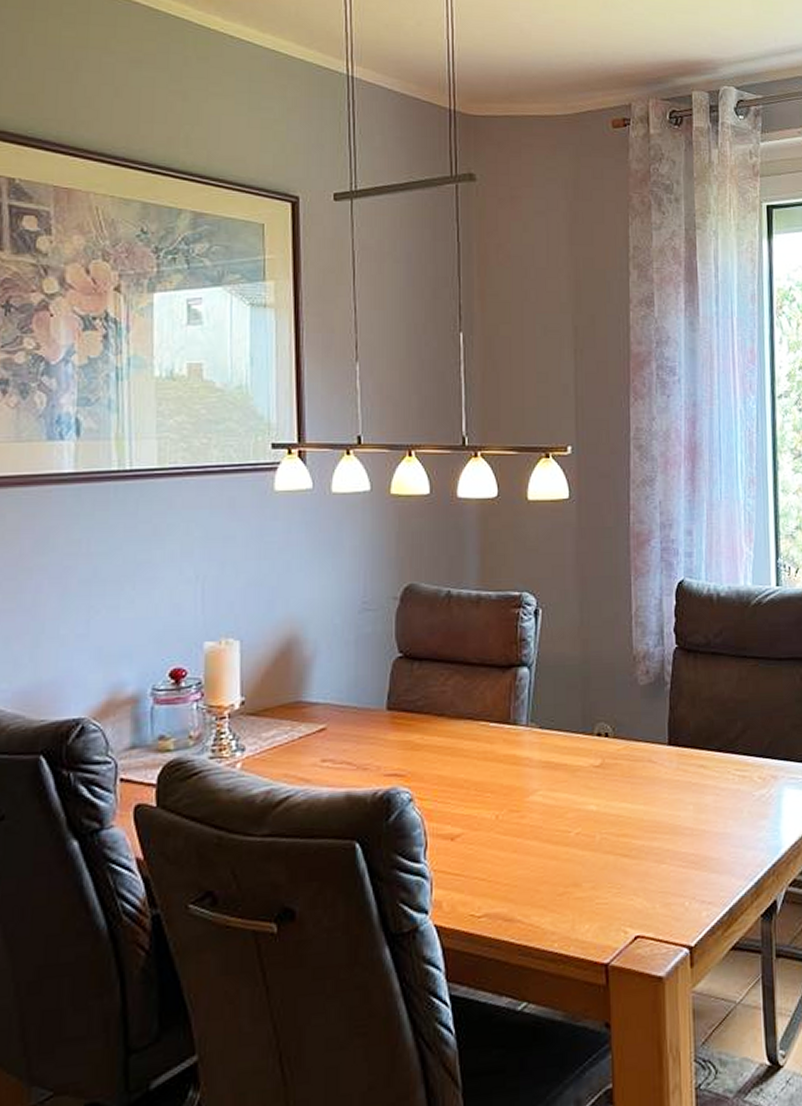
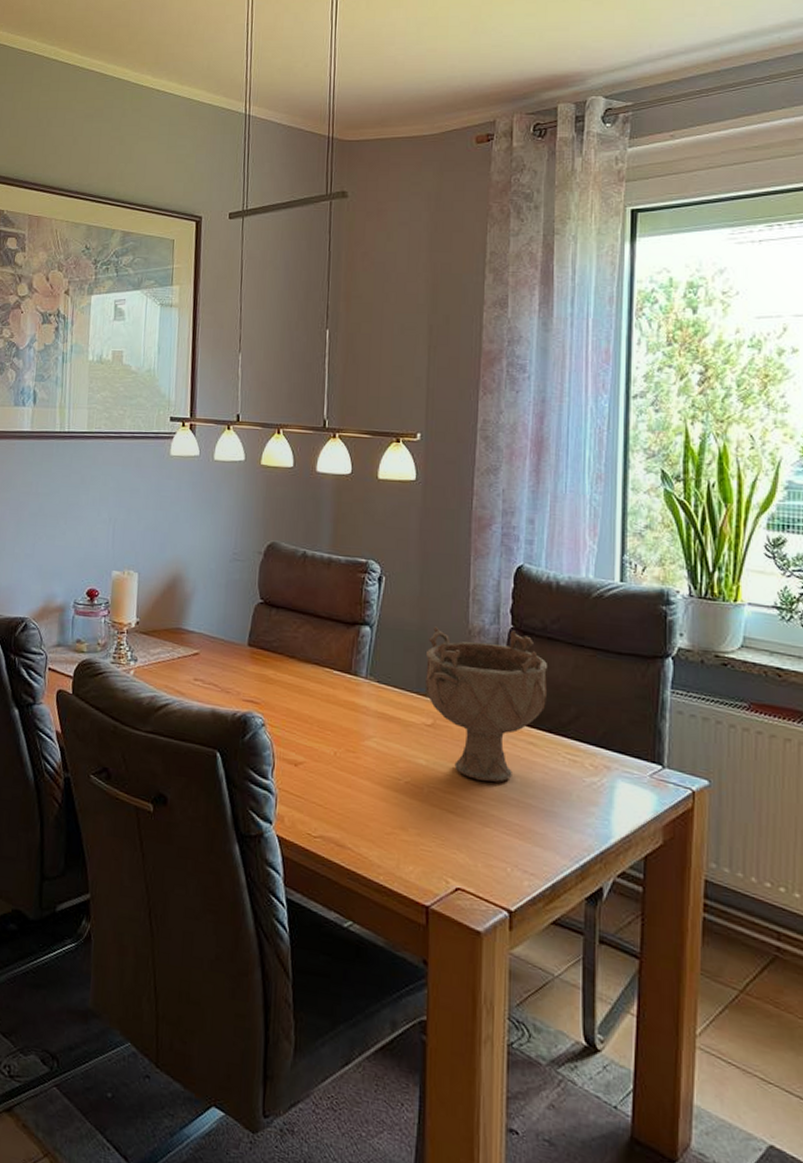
decorative bowl: none [591,650,715,815] -> present [426,626,548,782]

